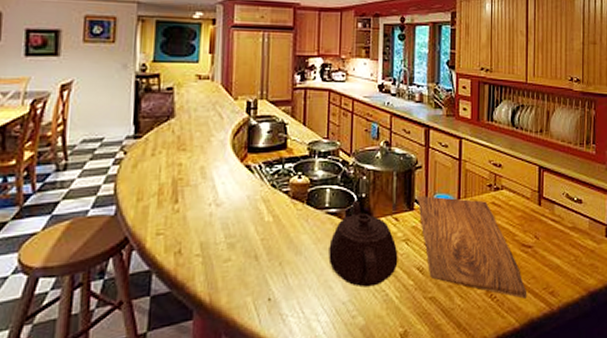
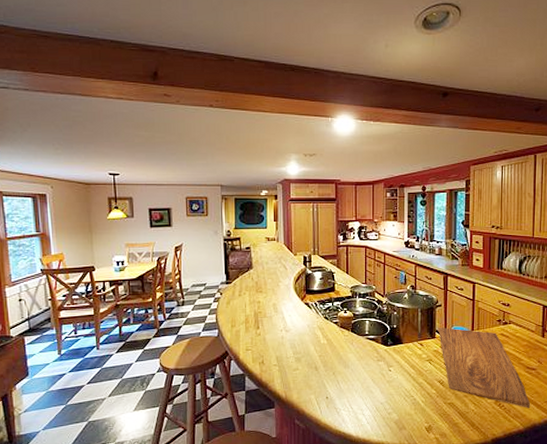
teapot: present [328,200,398,287] -> none [369,330,423,393]

